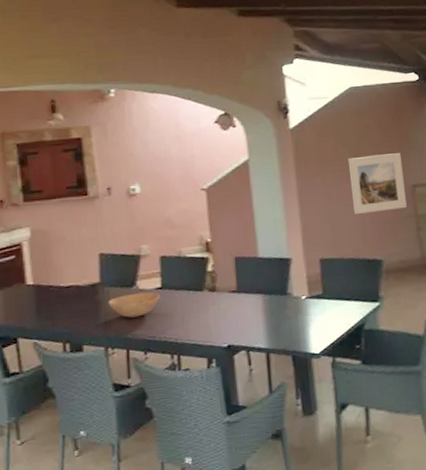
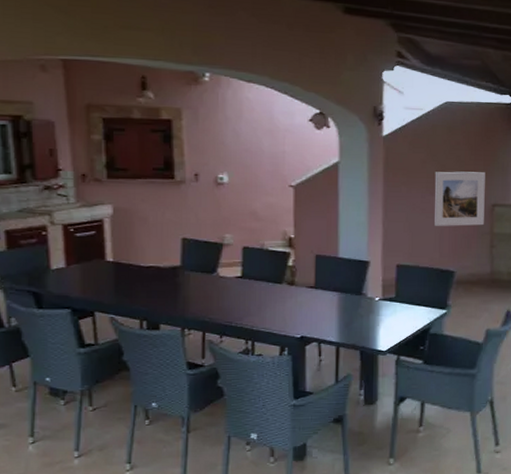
bowl: present [108,292,160,318] -> none [187,279,239,302]

